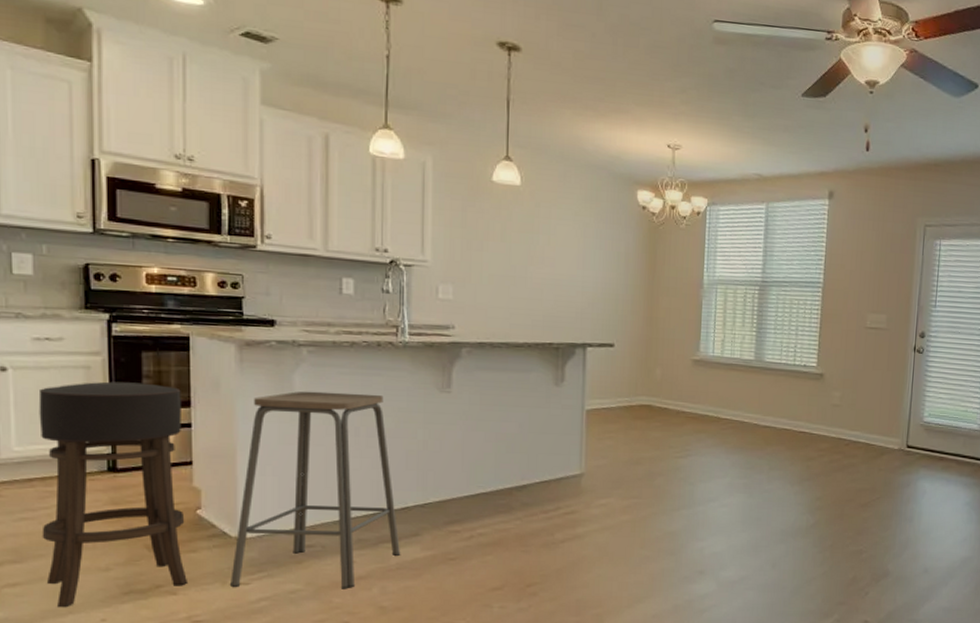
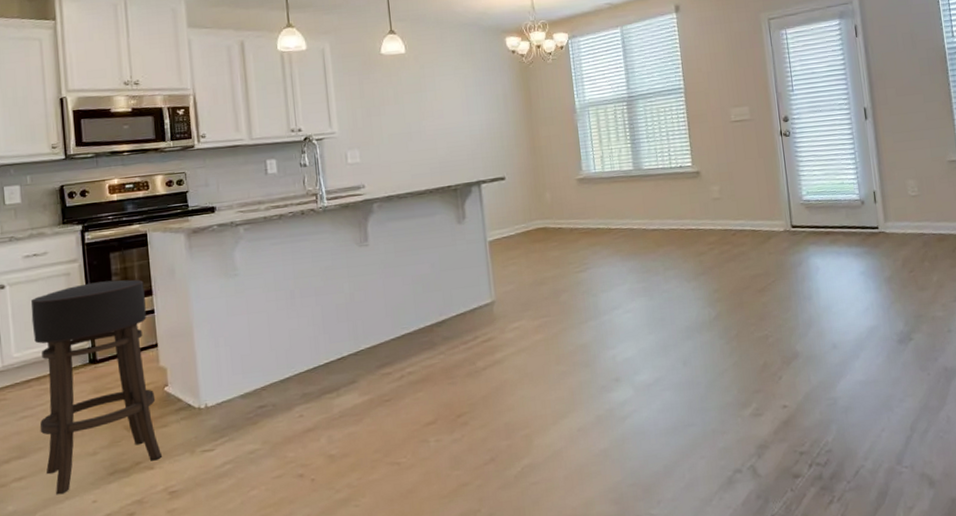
bar stool: present [231,391,400,589] -> none [198,258,341,456]

